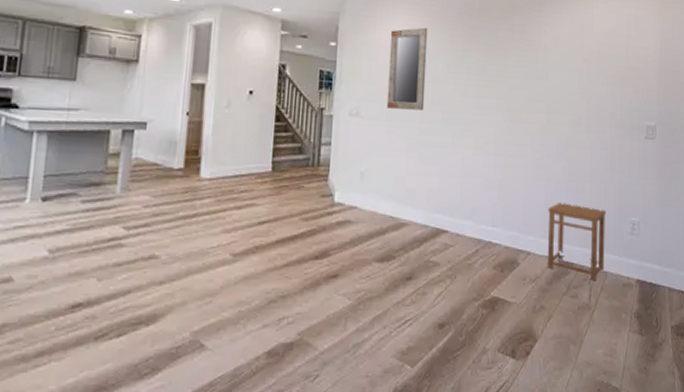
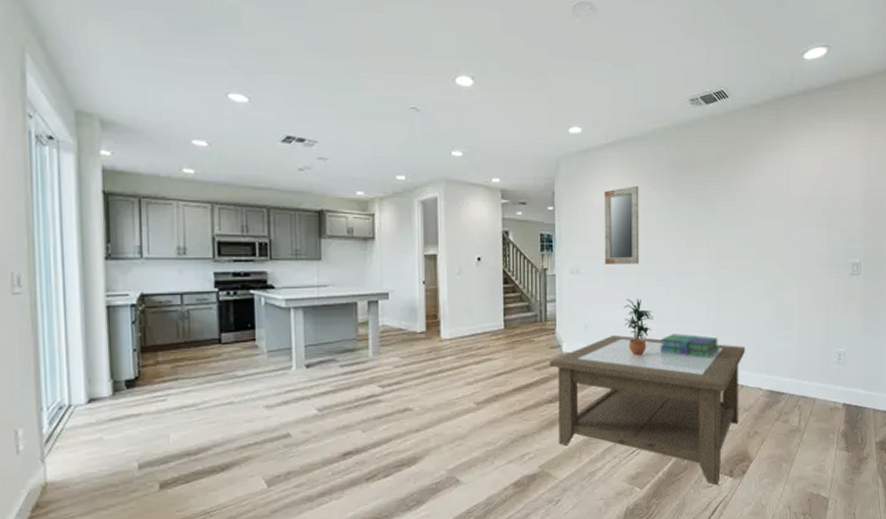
coffee table: none [319,186,533,366] -> present [550,334,745,485]
potted plant: none [404,148,437,212] -> present [623,299,654,356]
stack of books: none [440,189,506,218] -> present [659,334,719,358]
side table: present [547,203,607,281] -> none [759,339,814,407]

